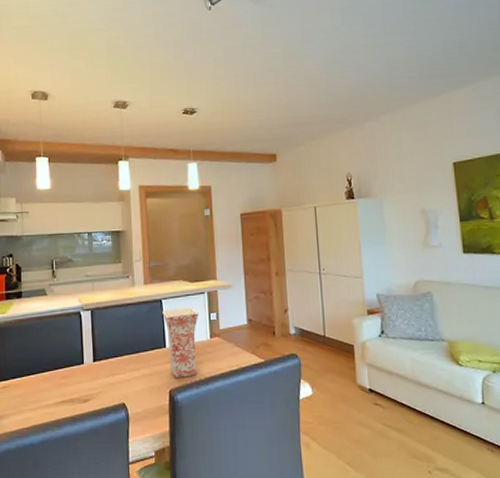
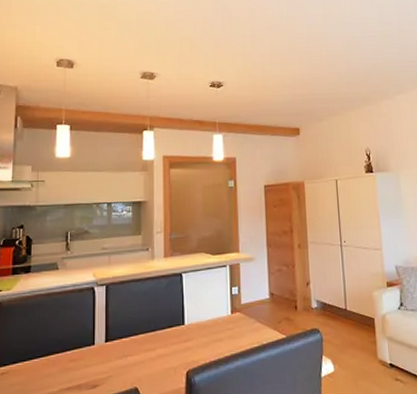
vase: present [162,307,199,379] -> none [182,281,221,359]

